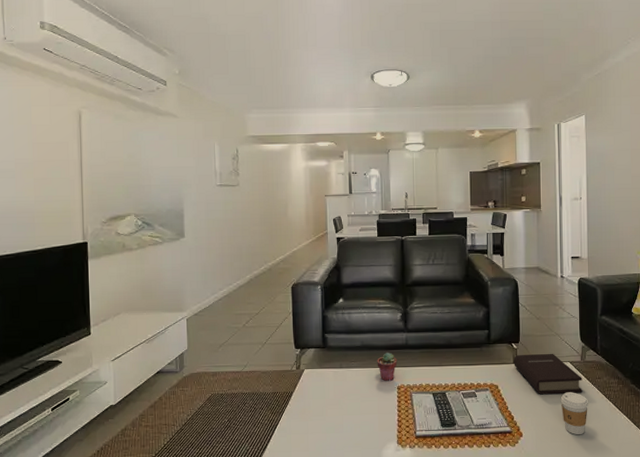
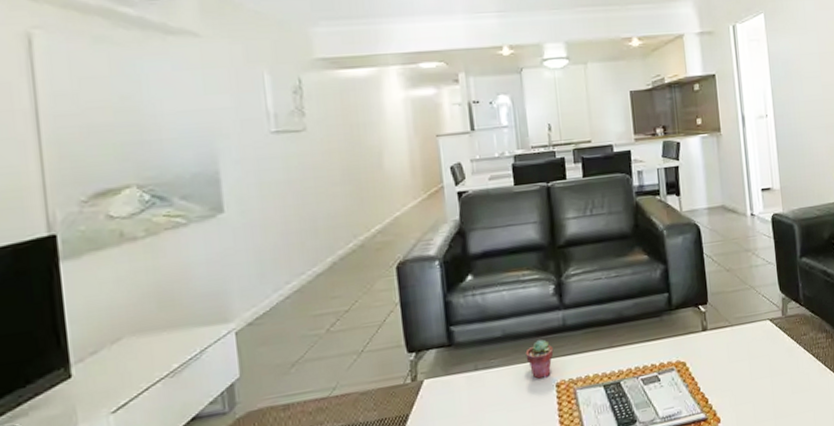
book: present [514,353,583,394] -> none [702,311,787,365]
coffee cup: present [561,392,589,435] -> none [763,356,796,409]

